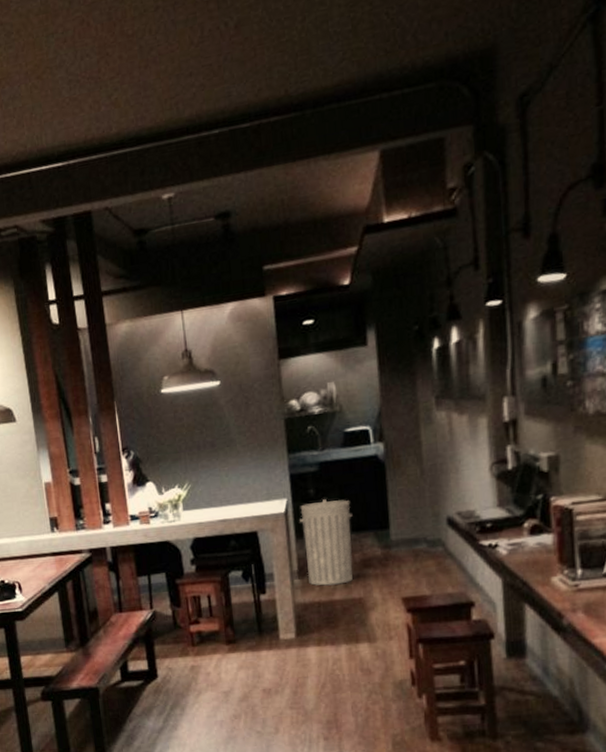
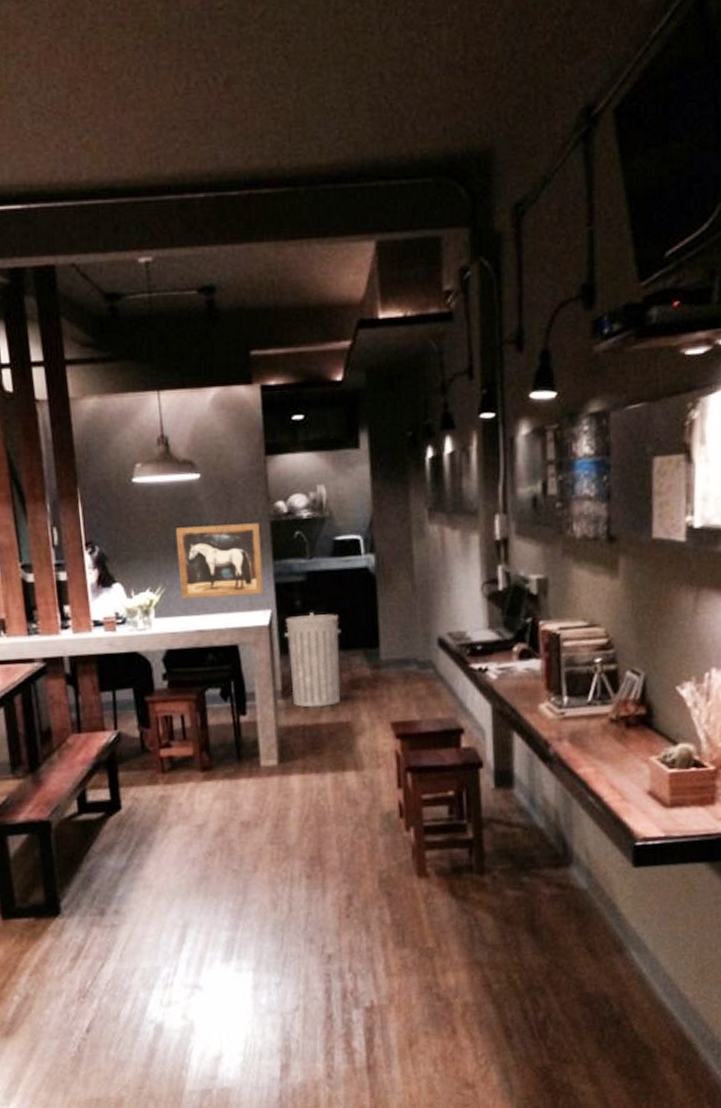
wall art: none [199,421,280,494] -> present [175,523,264,600]

